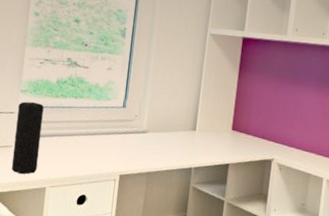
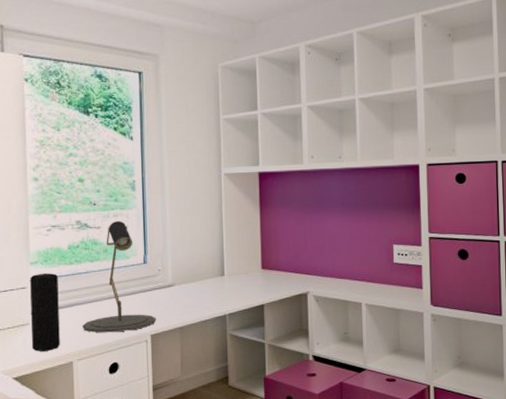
desk lamp: none [59,63,127,168] -> present [82,220,156,333]

